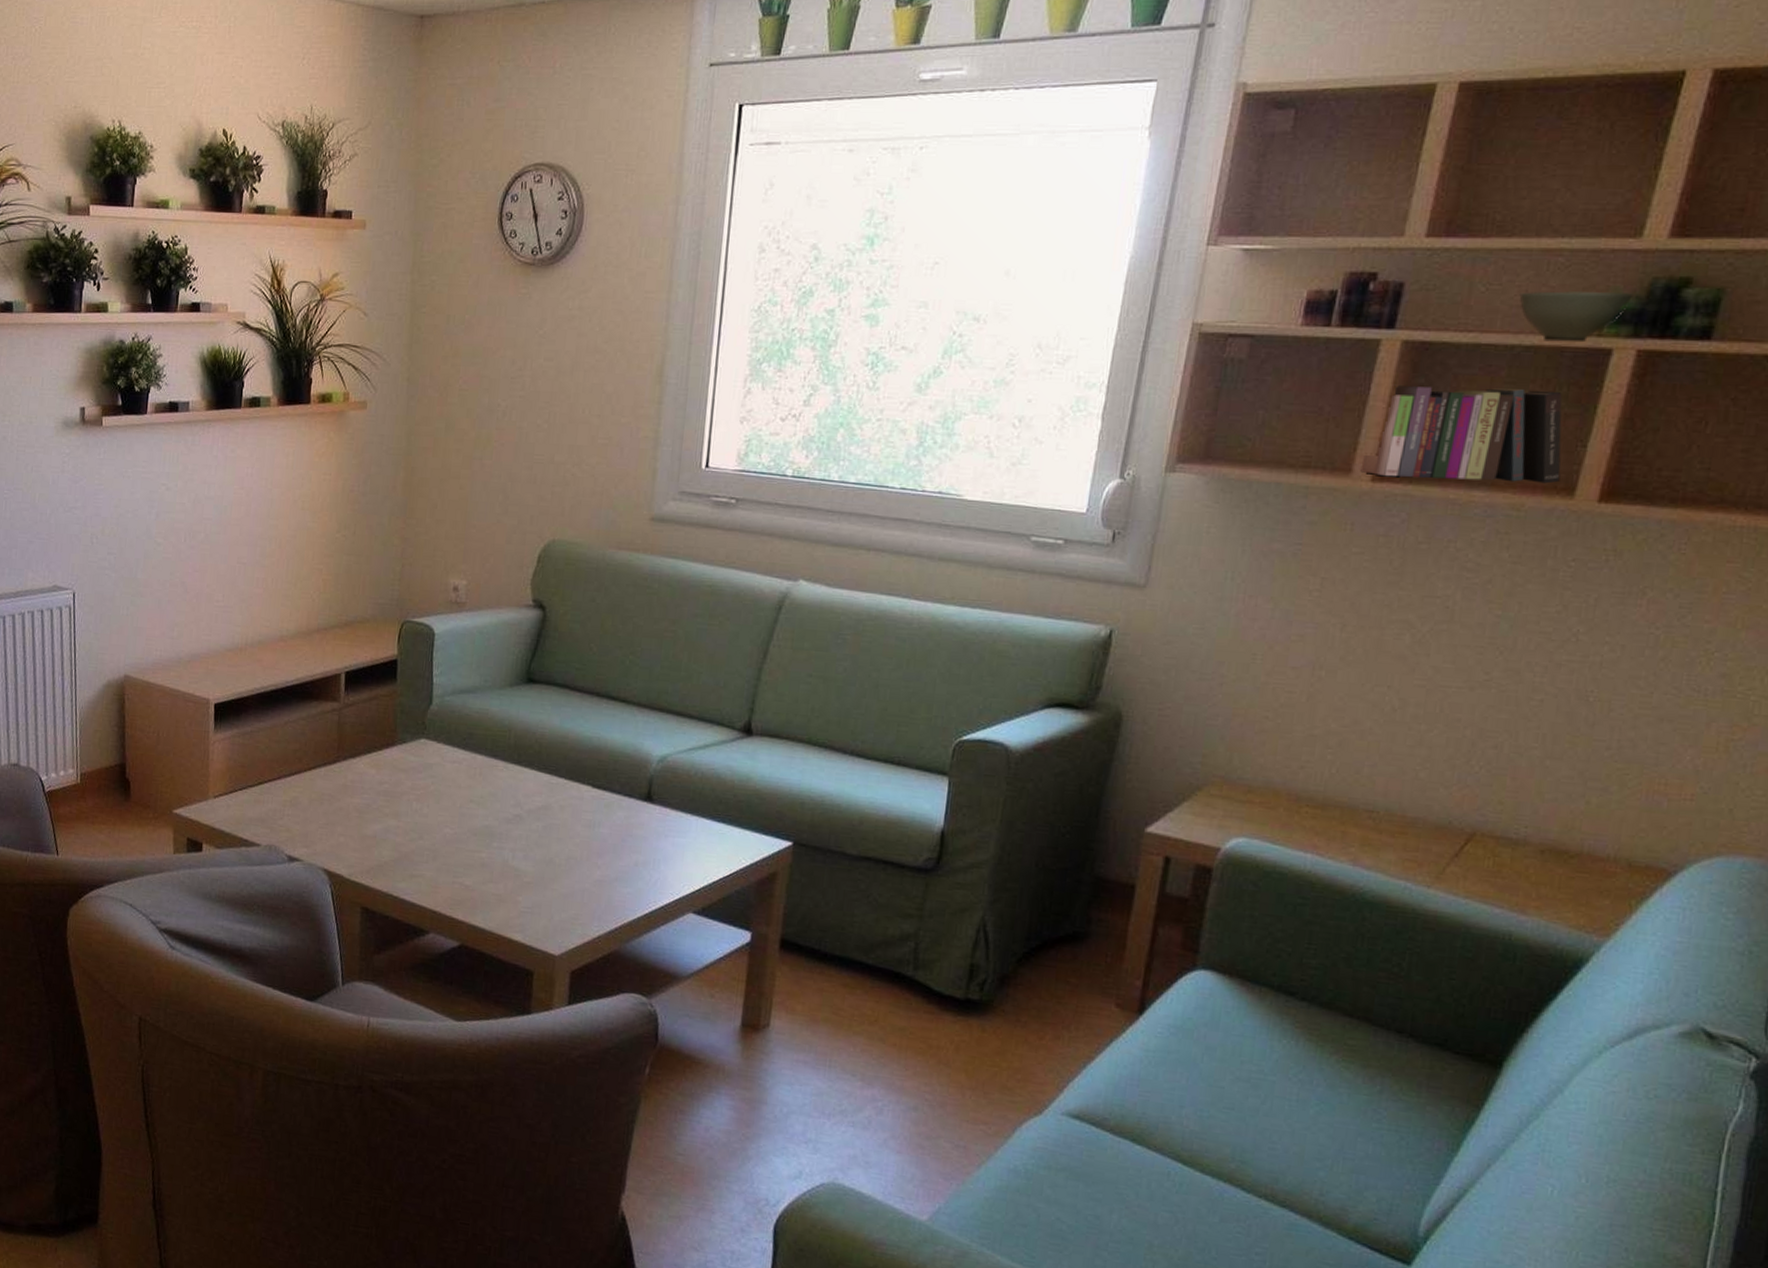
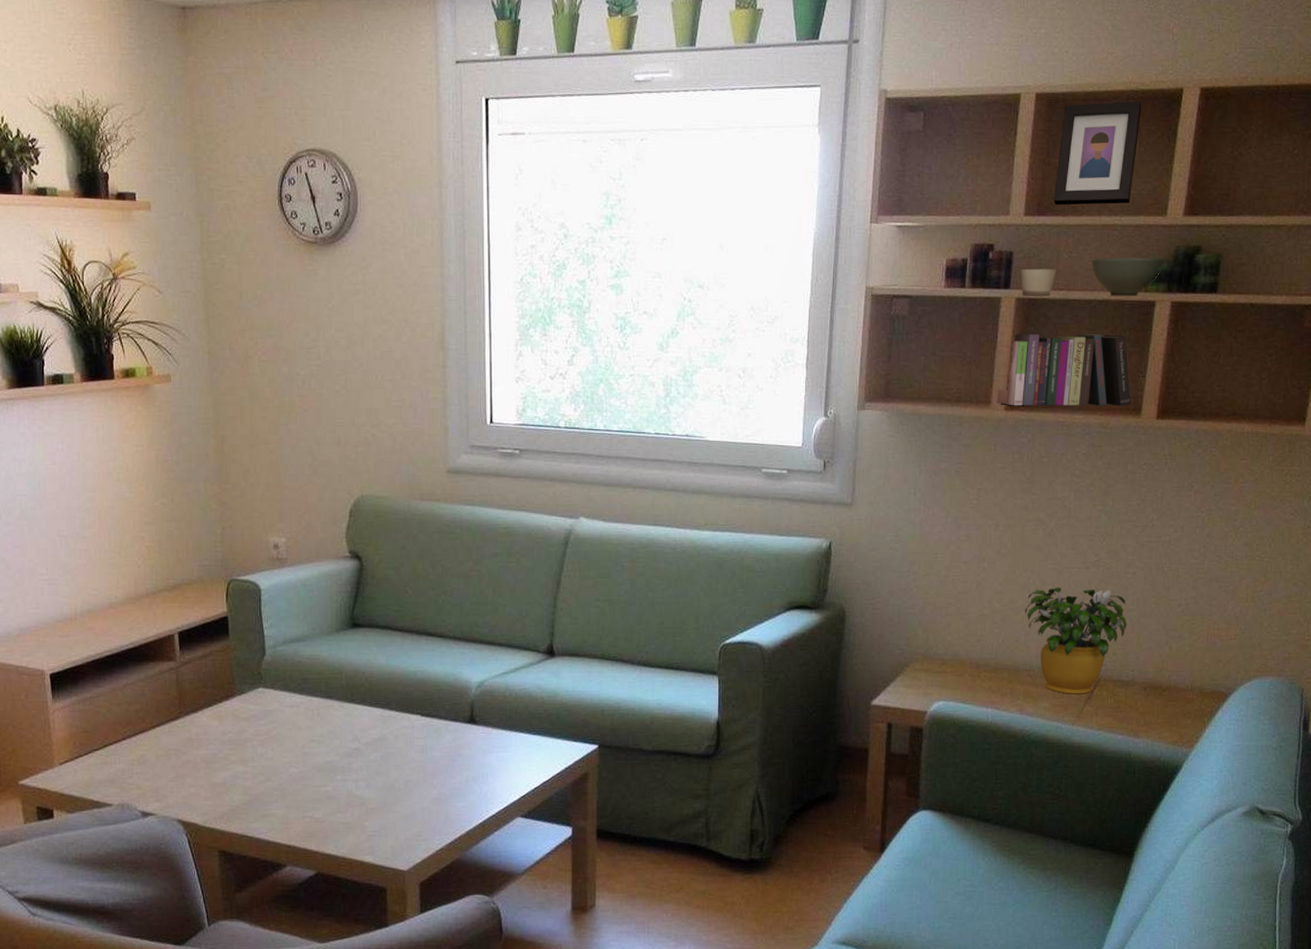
potted flower: none [1373,708,1526,850] -> present [1025,586,1127,694]
candle: none [1411,303,1467,340] -> present [1020,268,1057,296]
picture frame: none [1471,88,1619,224] -> present [1053,101,1142,206]

